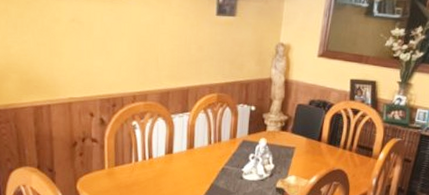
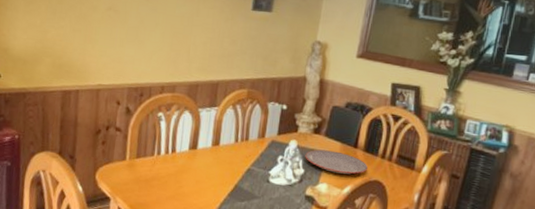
plate: none [274,145,331,166] -> present [305,149,368,175]

